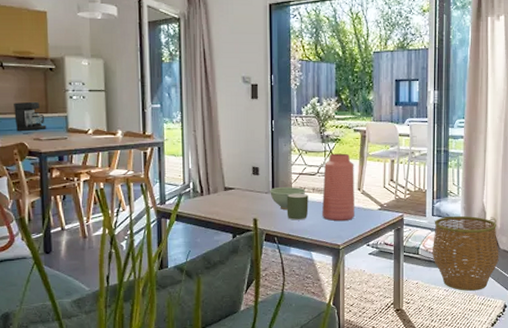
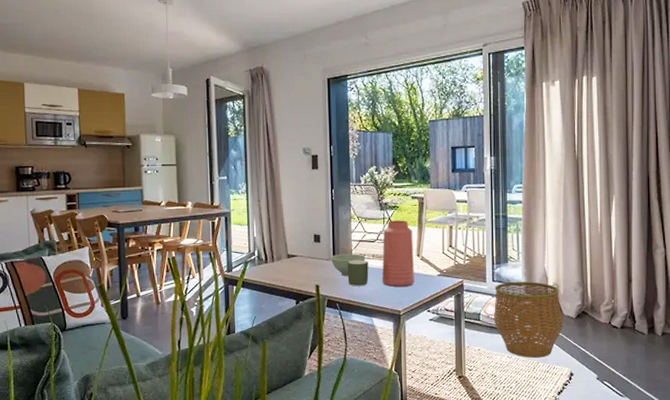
coffee maker: present [14,101,47,132] -> none [95,176,124,205]

